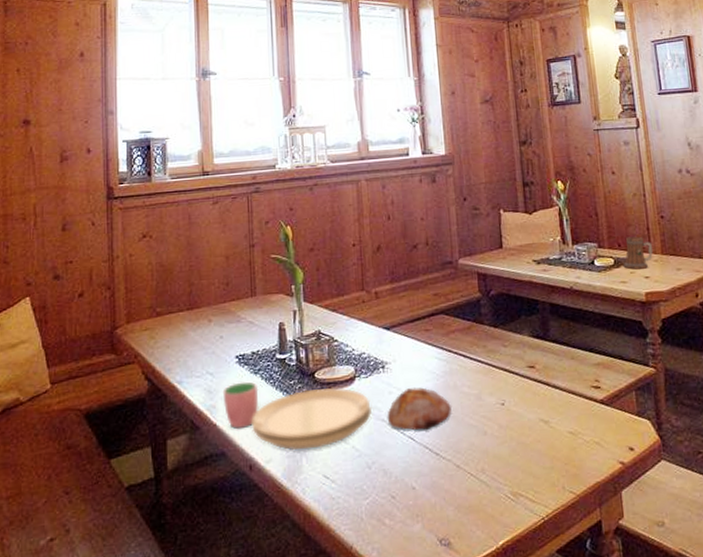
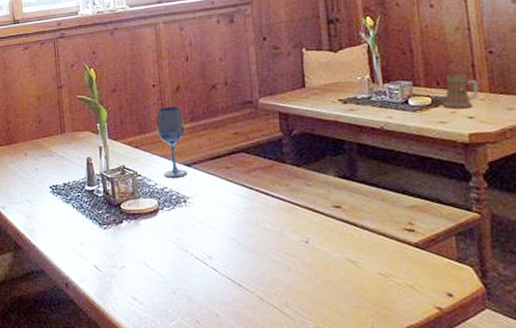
cup: present [222,381,259,429] -> none [39,209,72,250]
plate: present [251,387,372,451] -> none [66,217,176,273]
wineglass: none [355,266,386,343] -> present [156,106,187,178]
bread: present [387,387,452,431] -> none [190,222,255,262]

